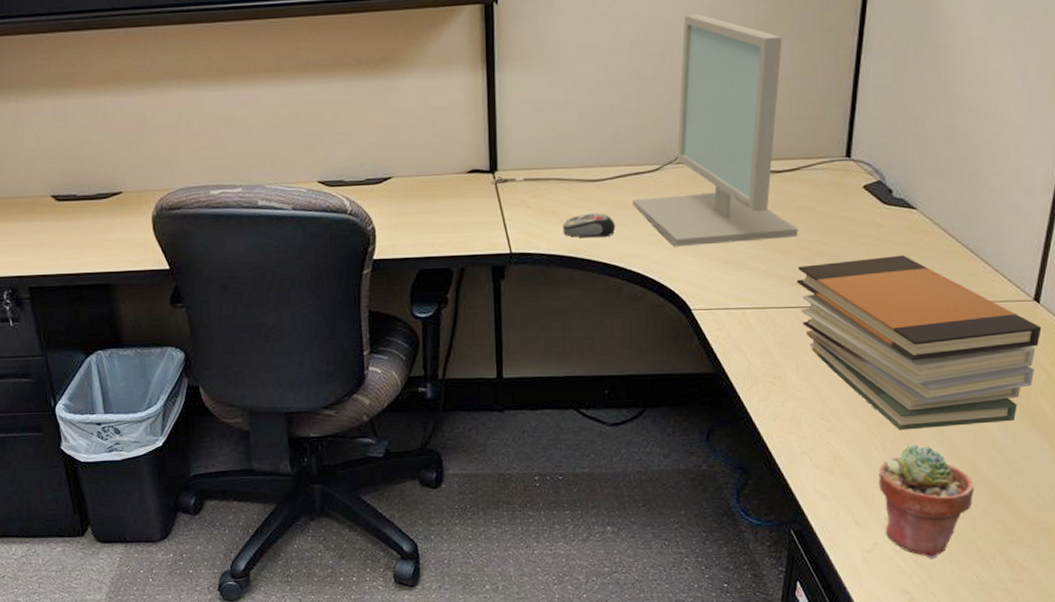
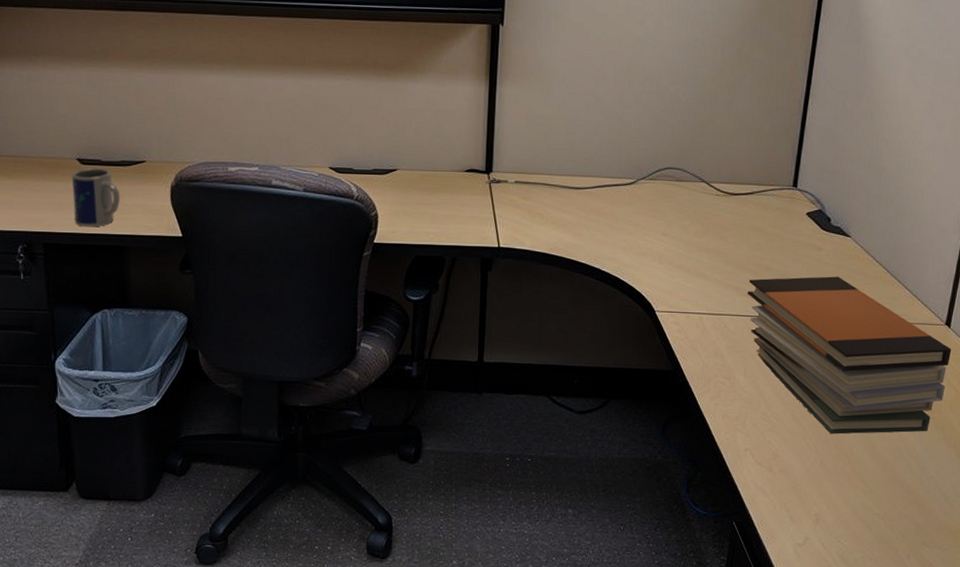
mug: none [48,203,101,267] -> present [71,168,120,227]
computer mouse: present [563,213,616,238] -> none [547,217,594,240]
computer monitor: present [633,13,798,248] -> none [609,51,751,254]
potted succulent: present [878,444,974,559] -> none [811,447,893,556]

